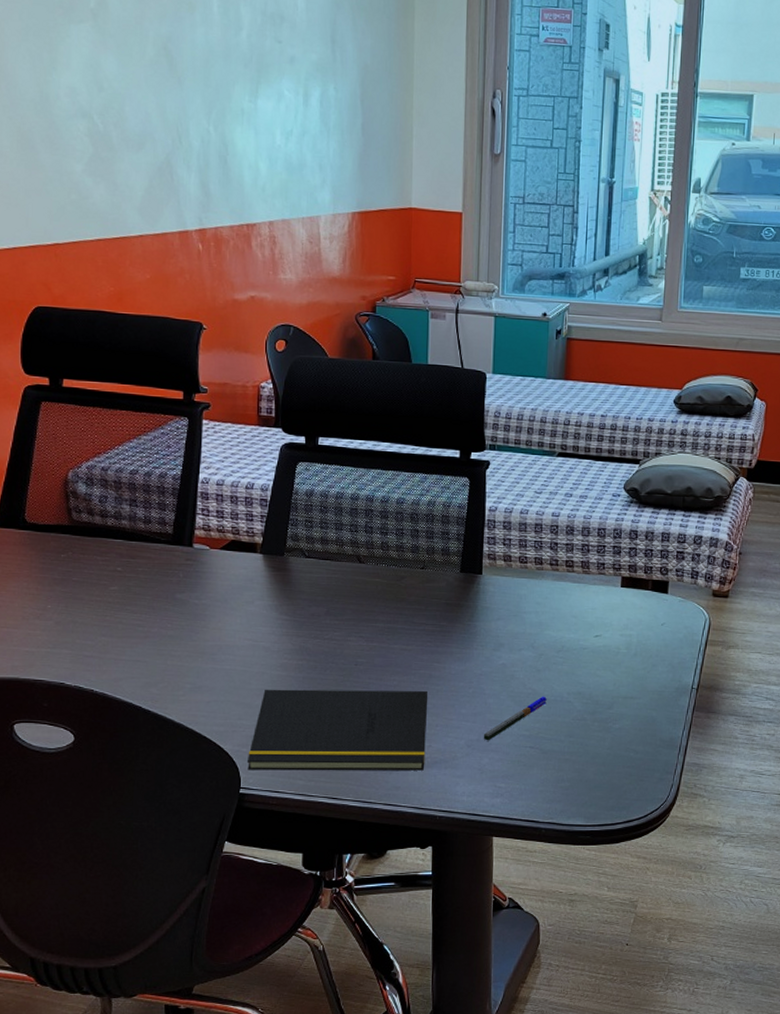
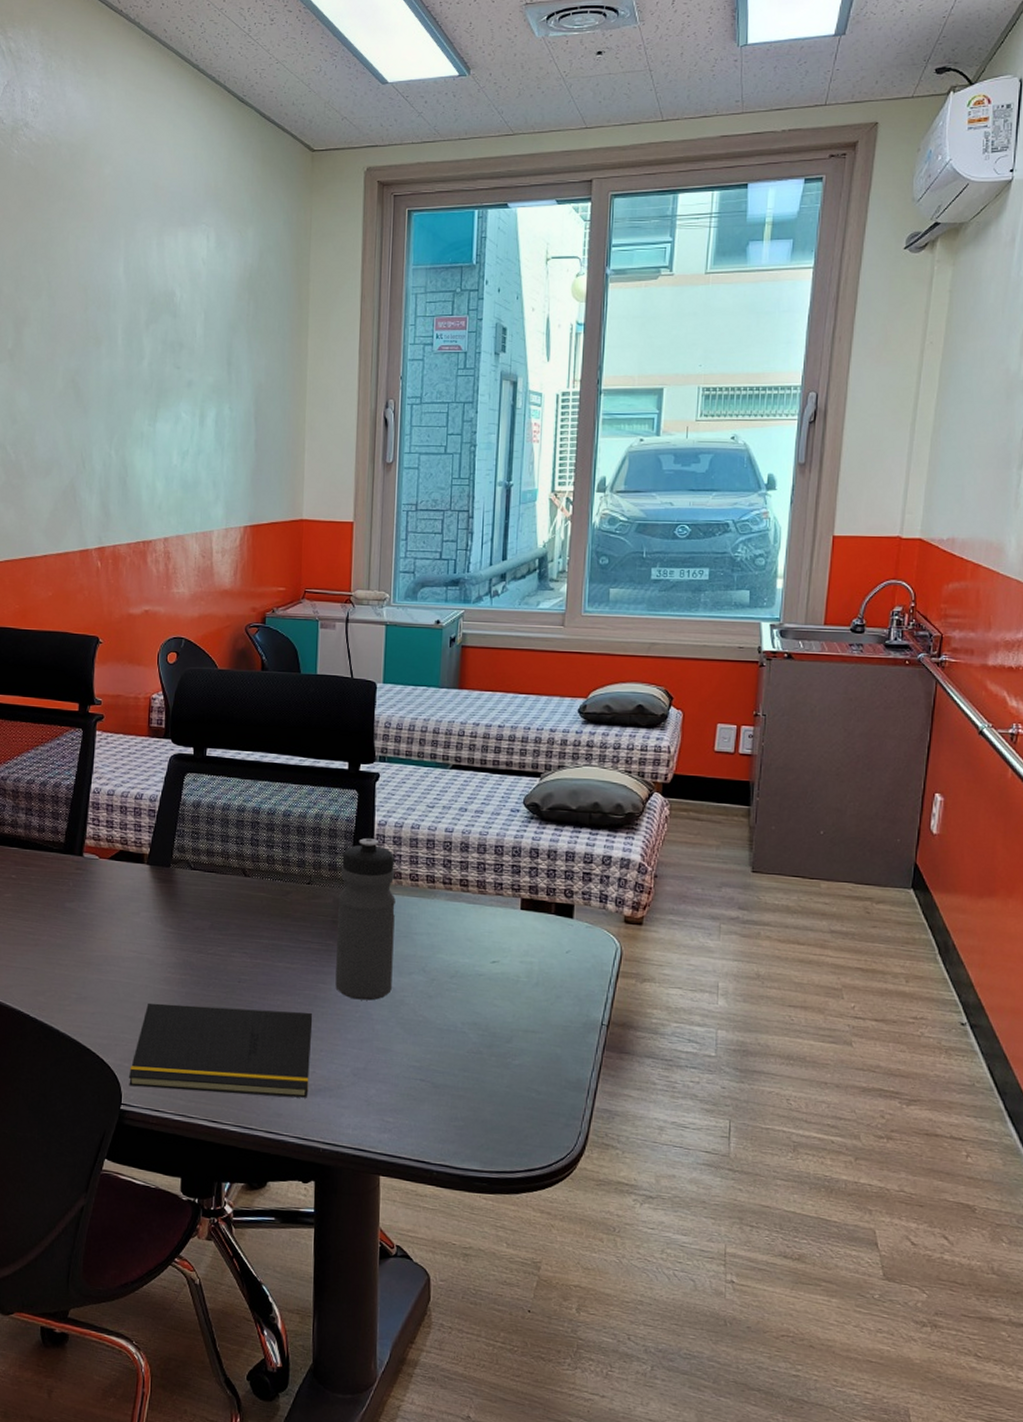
water bottle: none [449,524,506,677] -> present [335,838,396,1001]
pen: present [483,696,547,741] -> none [370,1025,439,1071]

